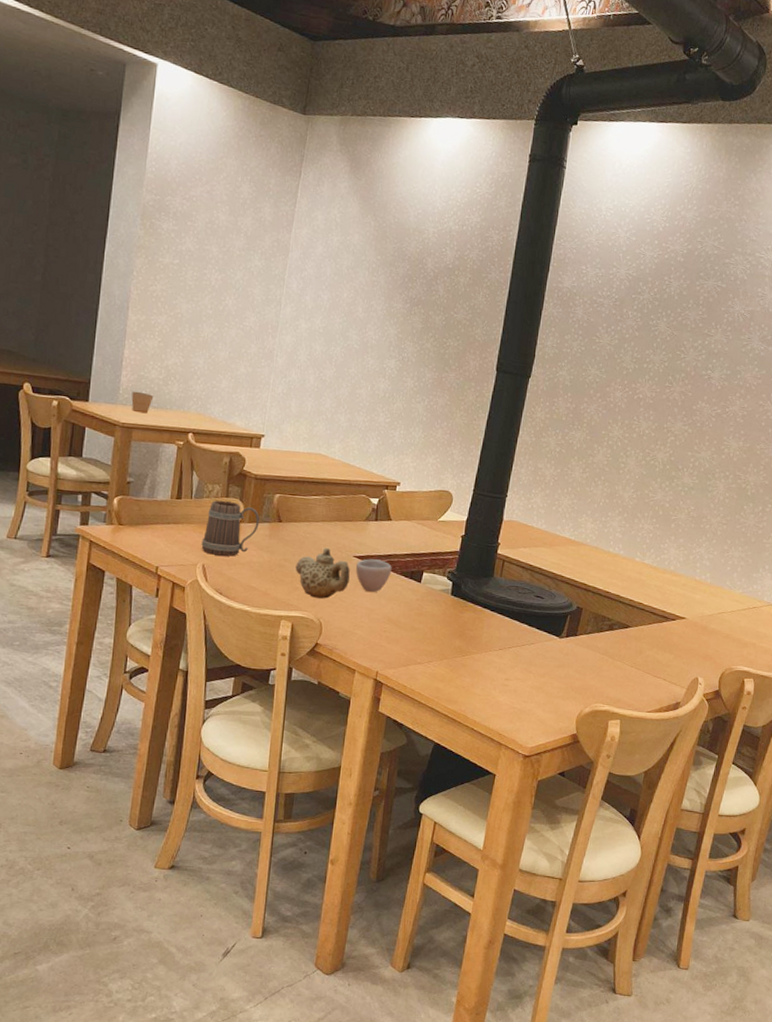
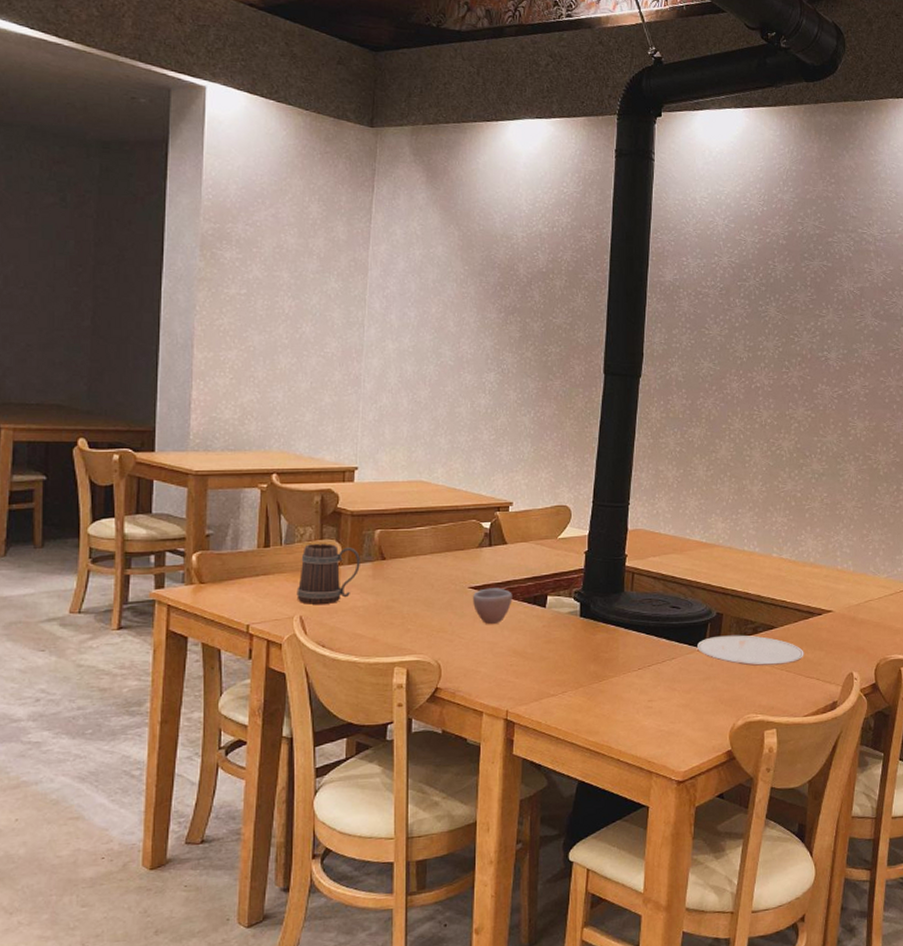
cup: present [131,391,154,414] -> none [204,435,229,458]
teapot: present [295,547,350,599] -> none [405,581,466,638]
plate: none [555,628,655,663] -> present [697,635,804,666]

